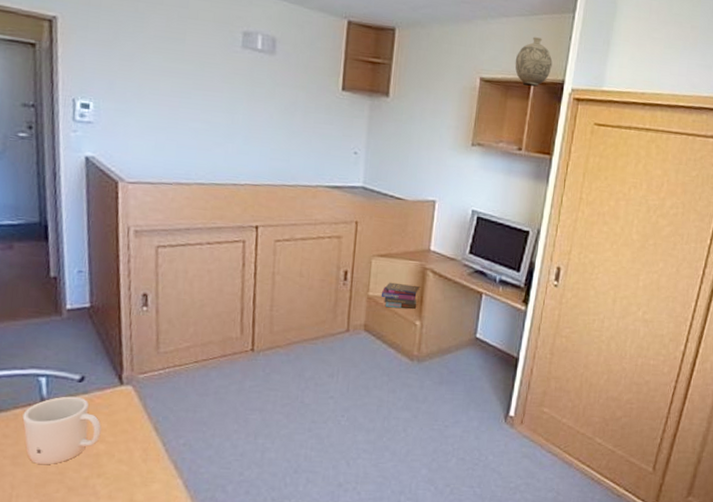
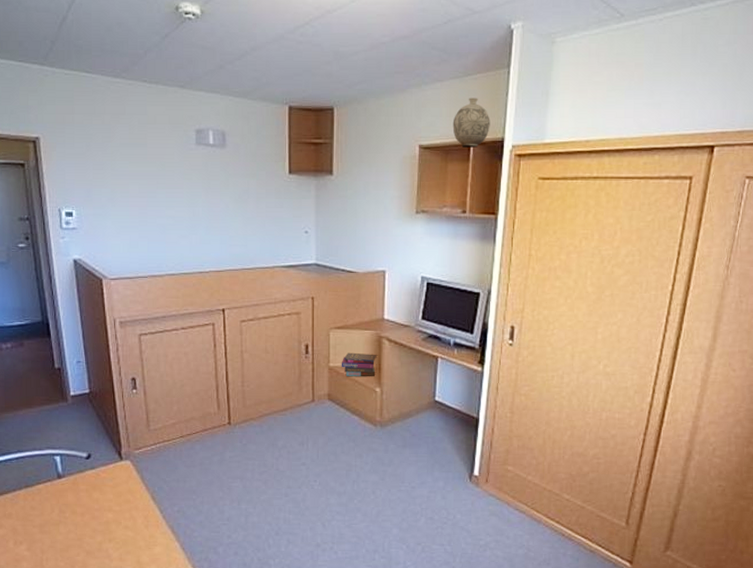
mug: present [22,396,102,465] -> none [45,472,108,533]

